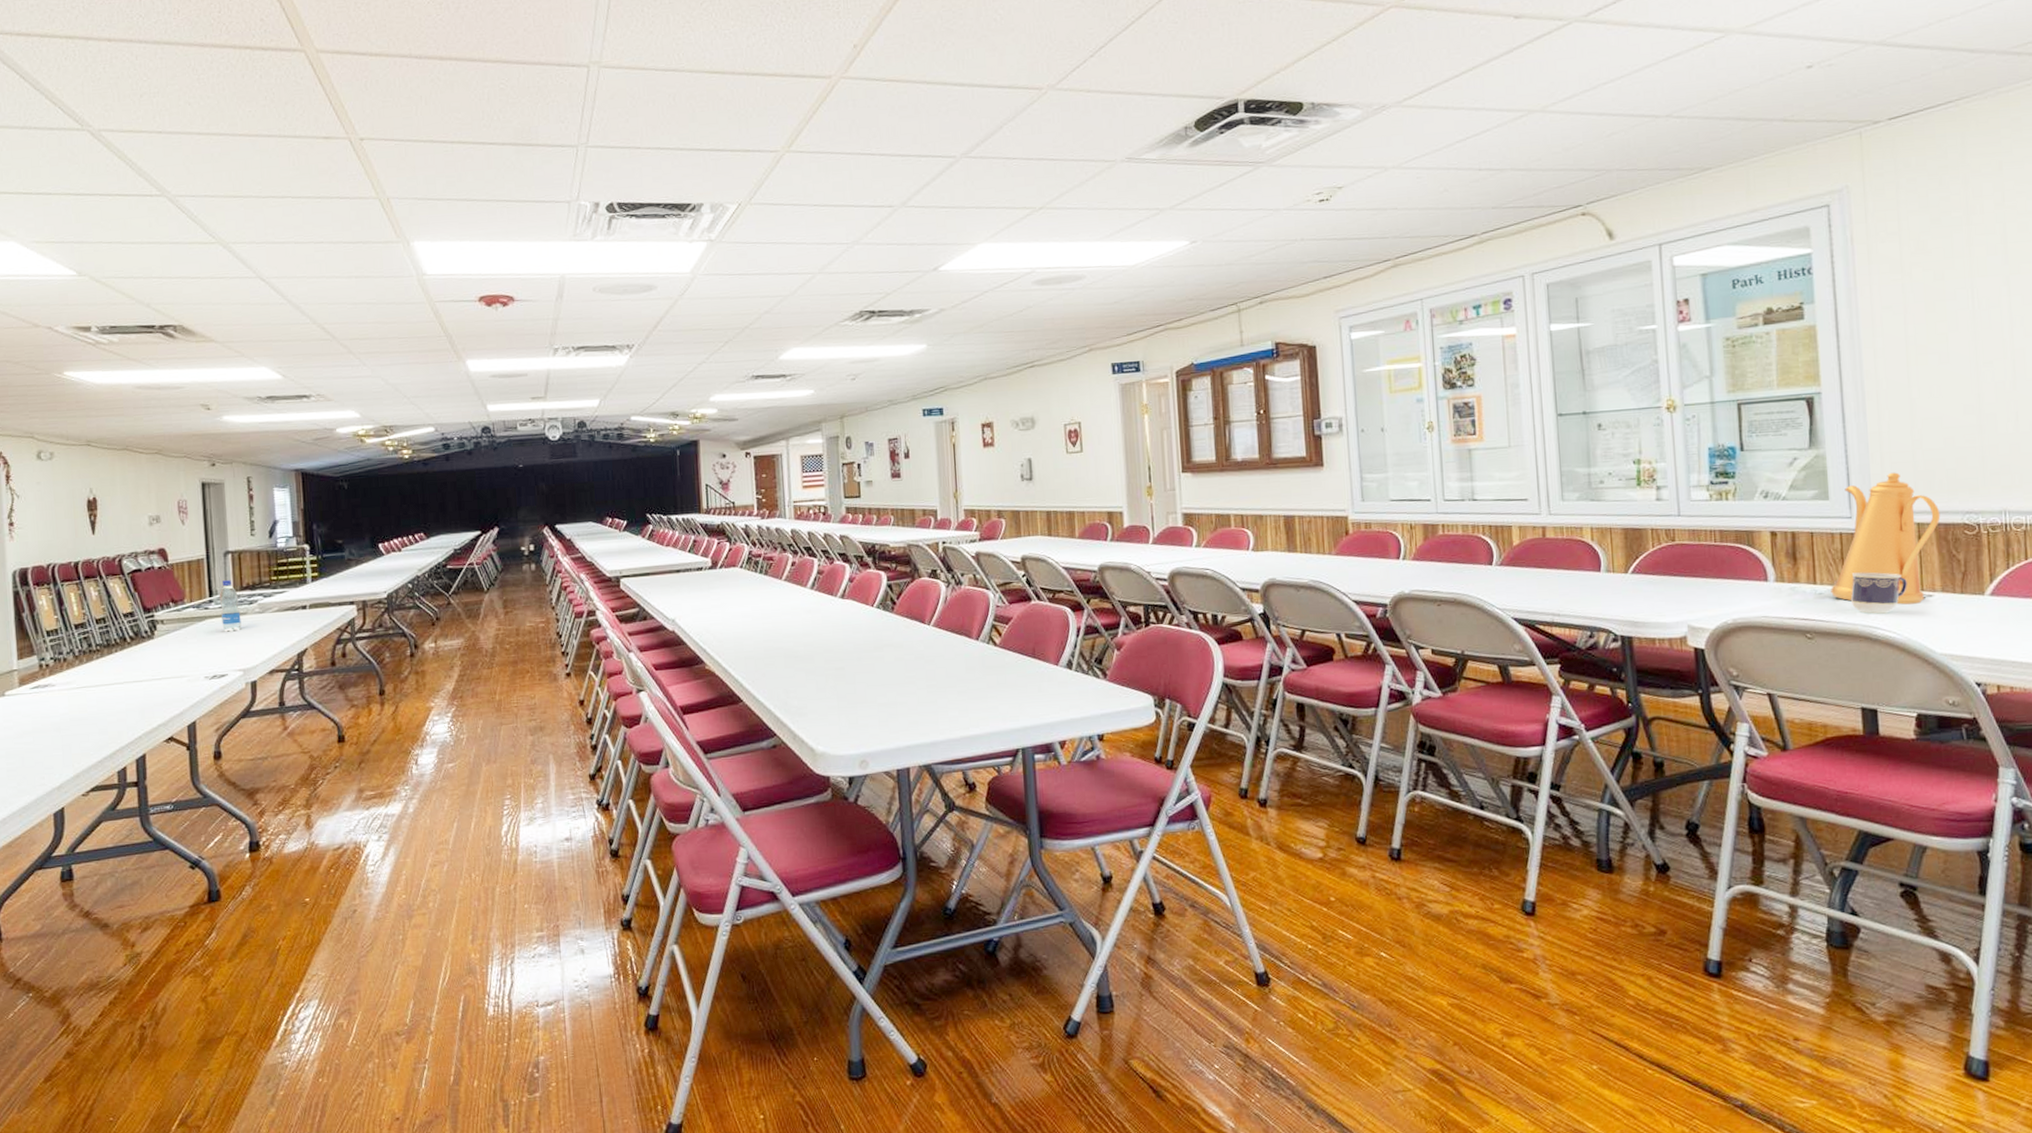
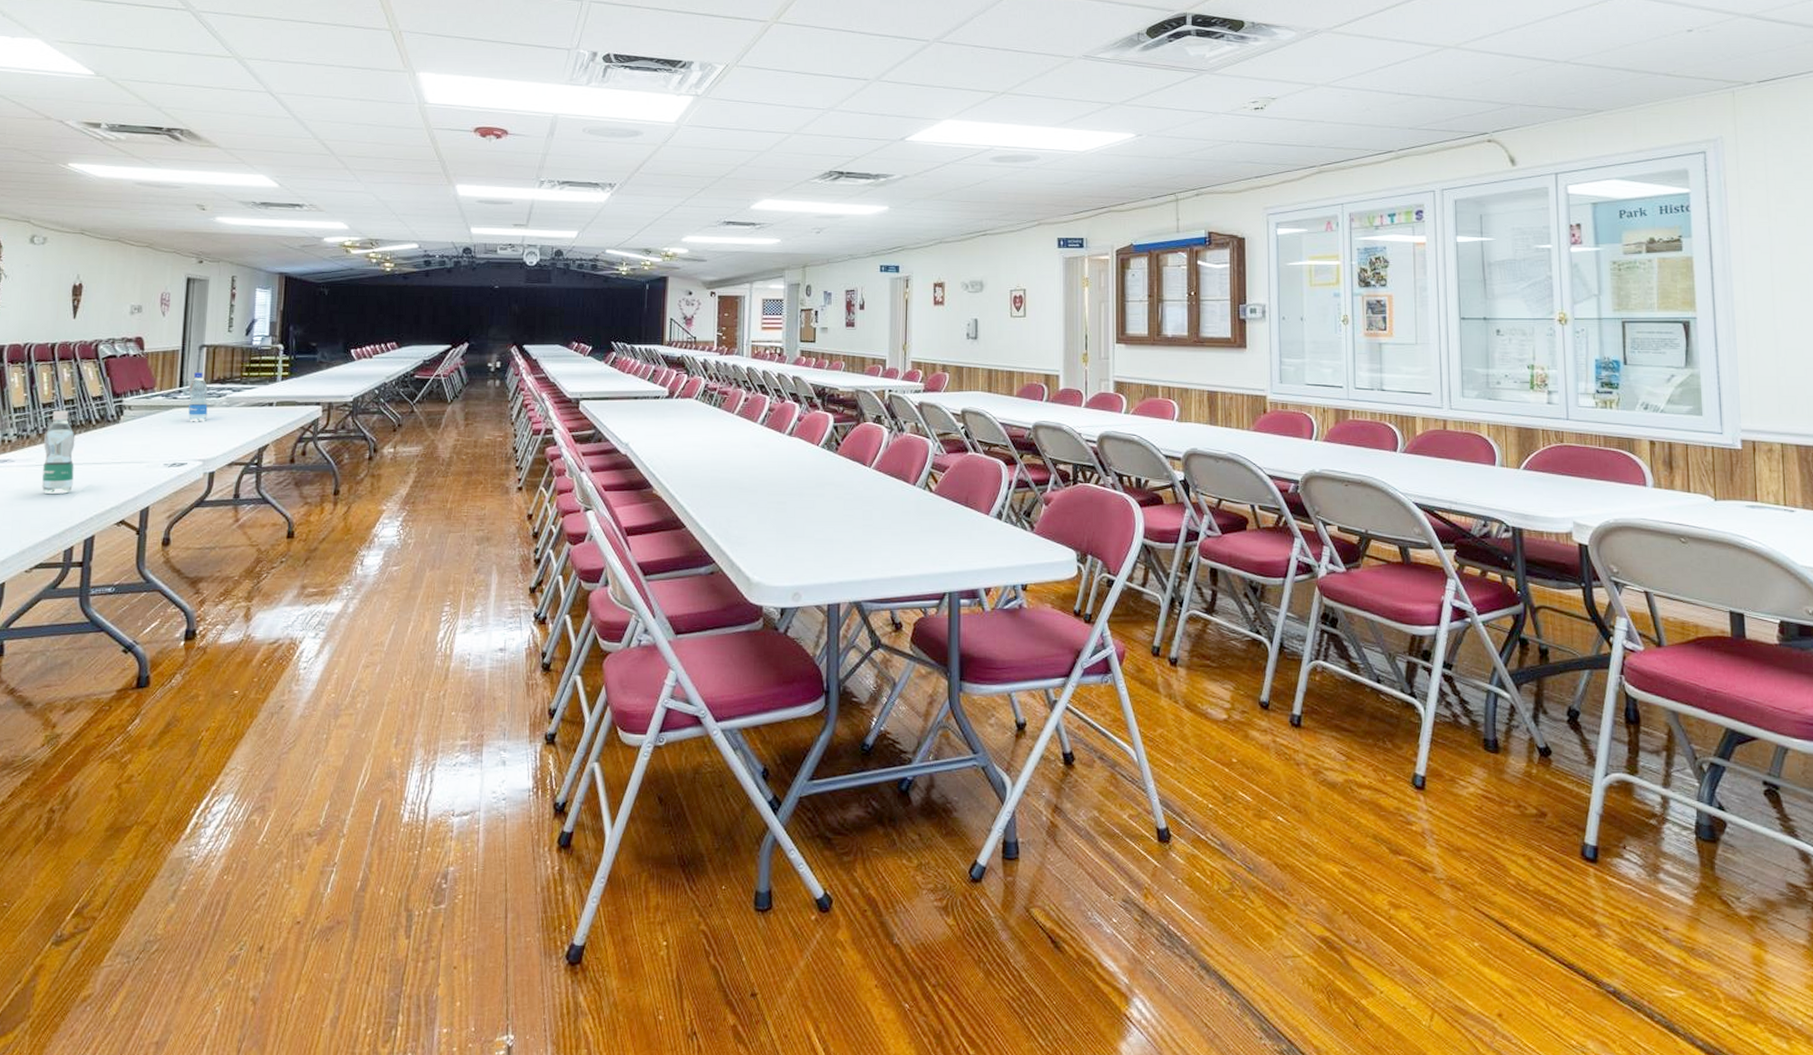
bottle: none [81,629,117,716] -> present [42,410,76,494]
coffee pot: present [1831,472,1941,605] -> none [1703,395,1802,518]
cup: present [1850,572,1907,614] -> none [1720,484,1772,525]

